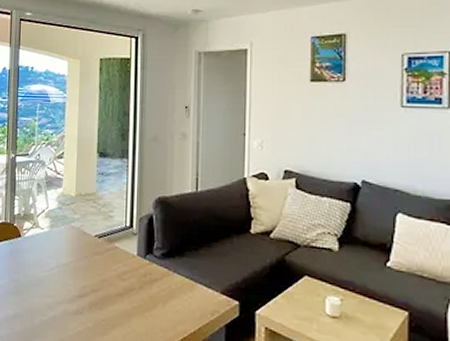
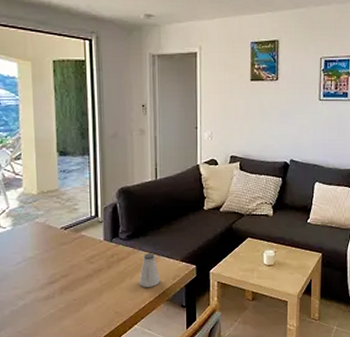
saltshaker: none [172,277,197,320] -> present [139,253,161,287]

